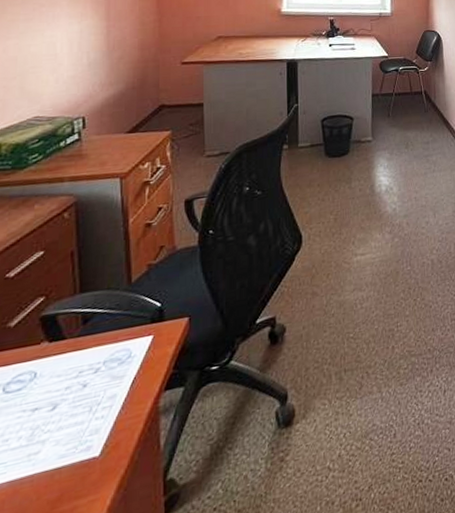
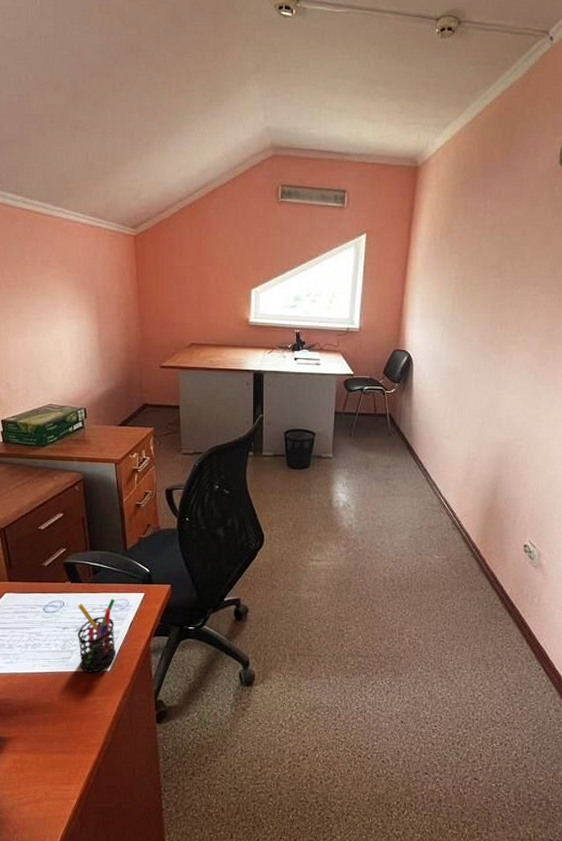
pen holder: none [54,351,113,468] -> present [78,598,117,673]

